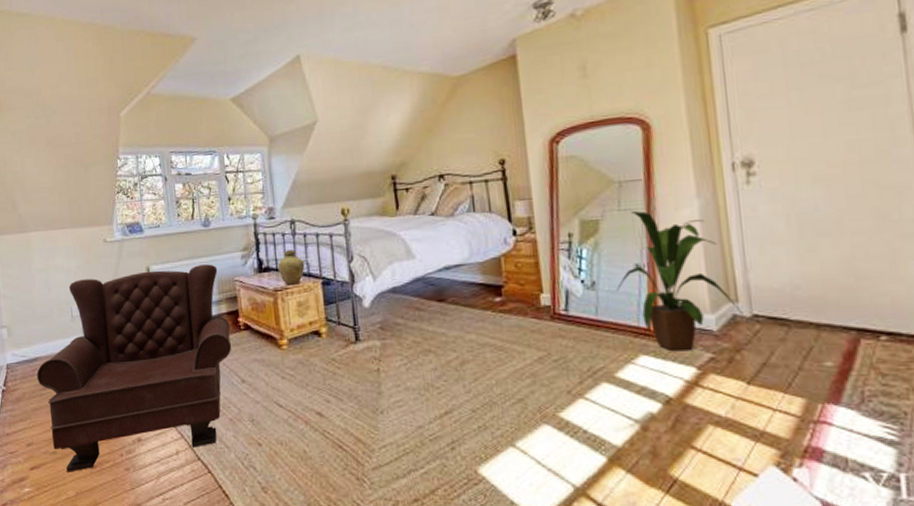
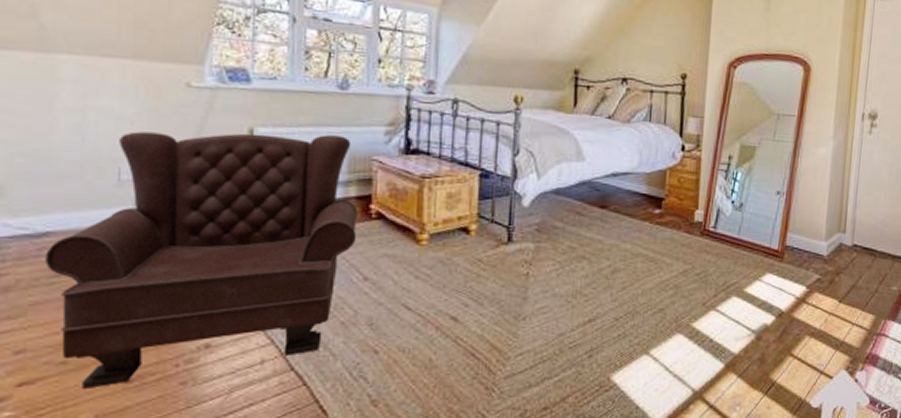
vase: present [277,250,305,285] -> none [429,132,463,173]
house plant: present [617,211,743,352] -> none [759,144,847,272]

